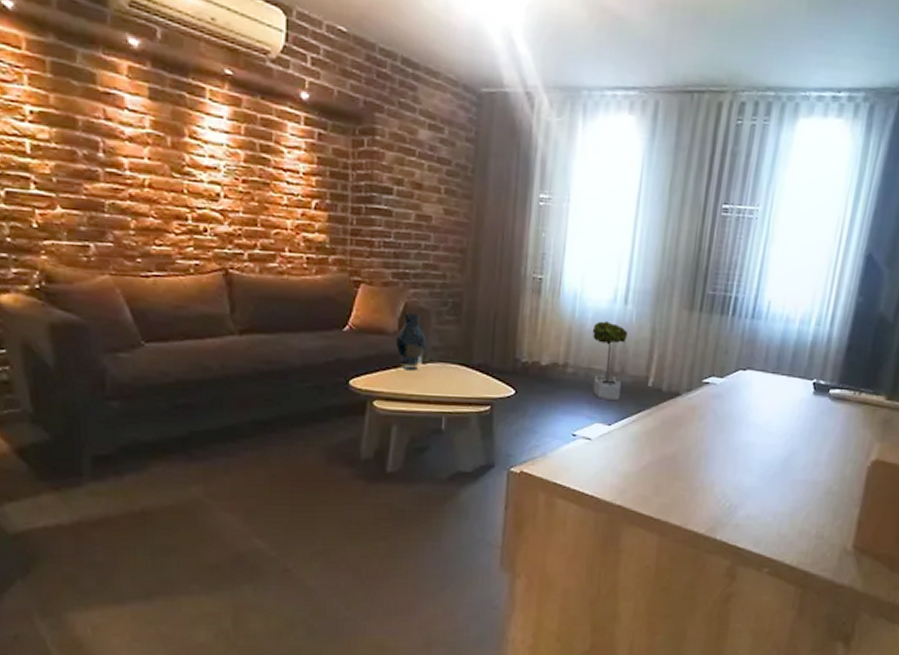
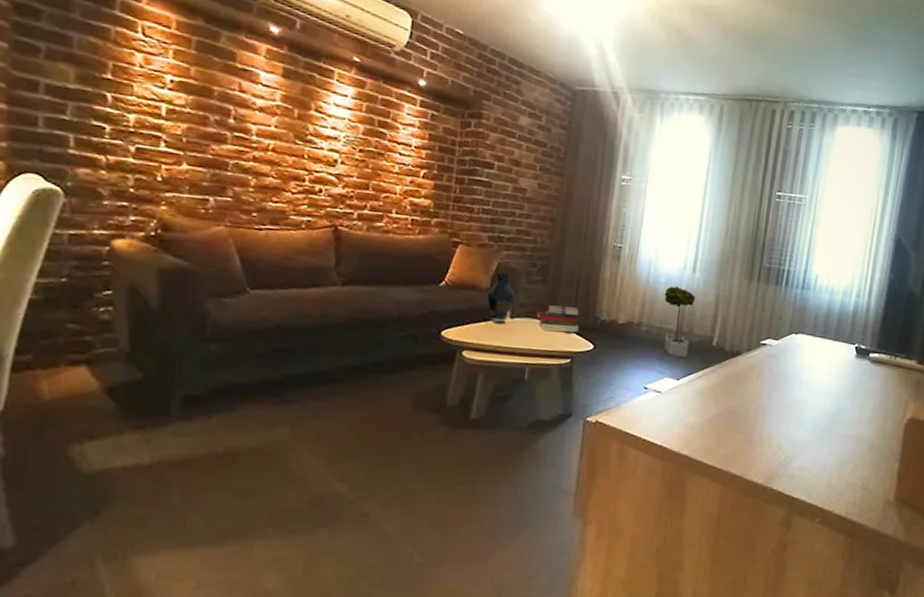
books: none [450,348,498,378] -> present [536,305,579,334]

